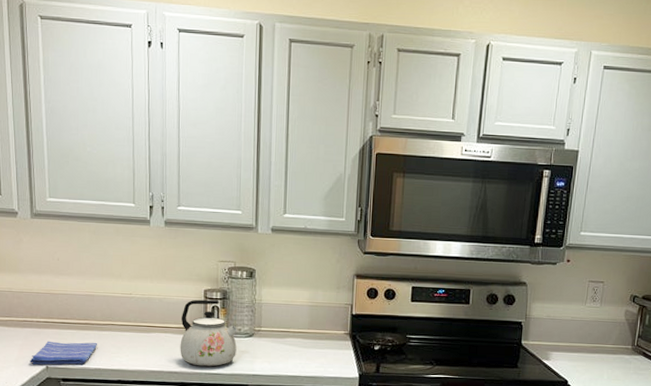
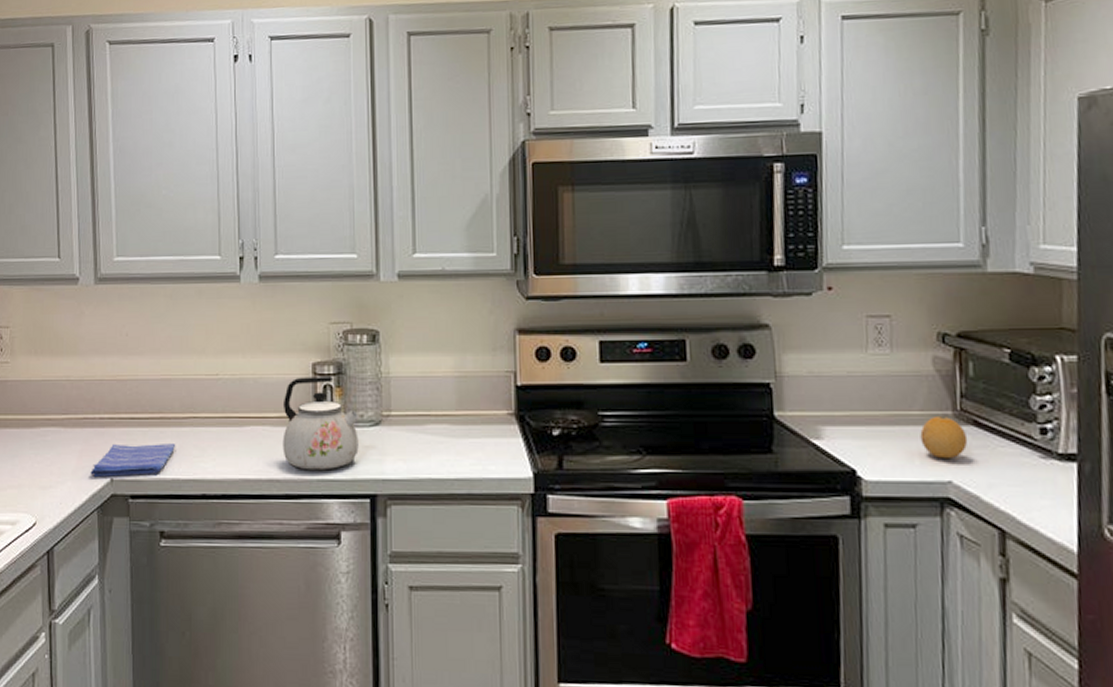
fruit: none [609,348,638,376] -> present [920,415,968,459]

